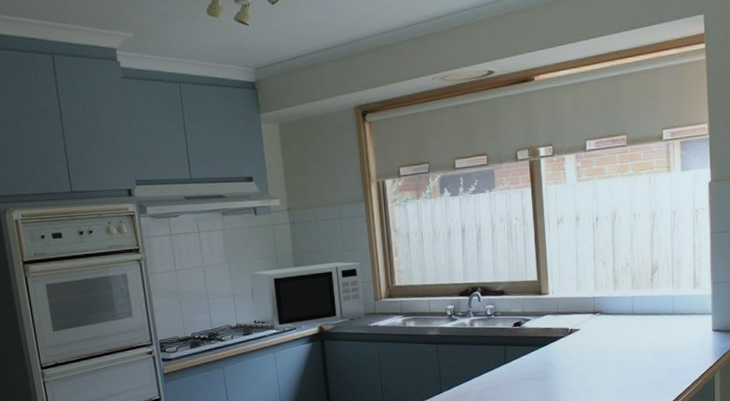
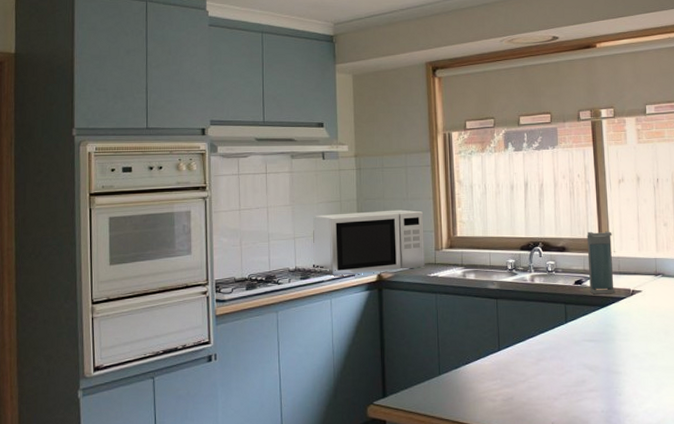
soap dispenser: none [525,272,554,335] -> present [587,231,616,295]

